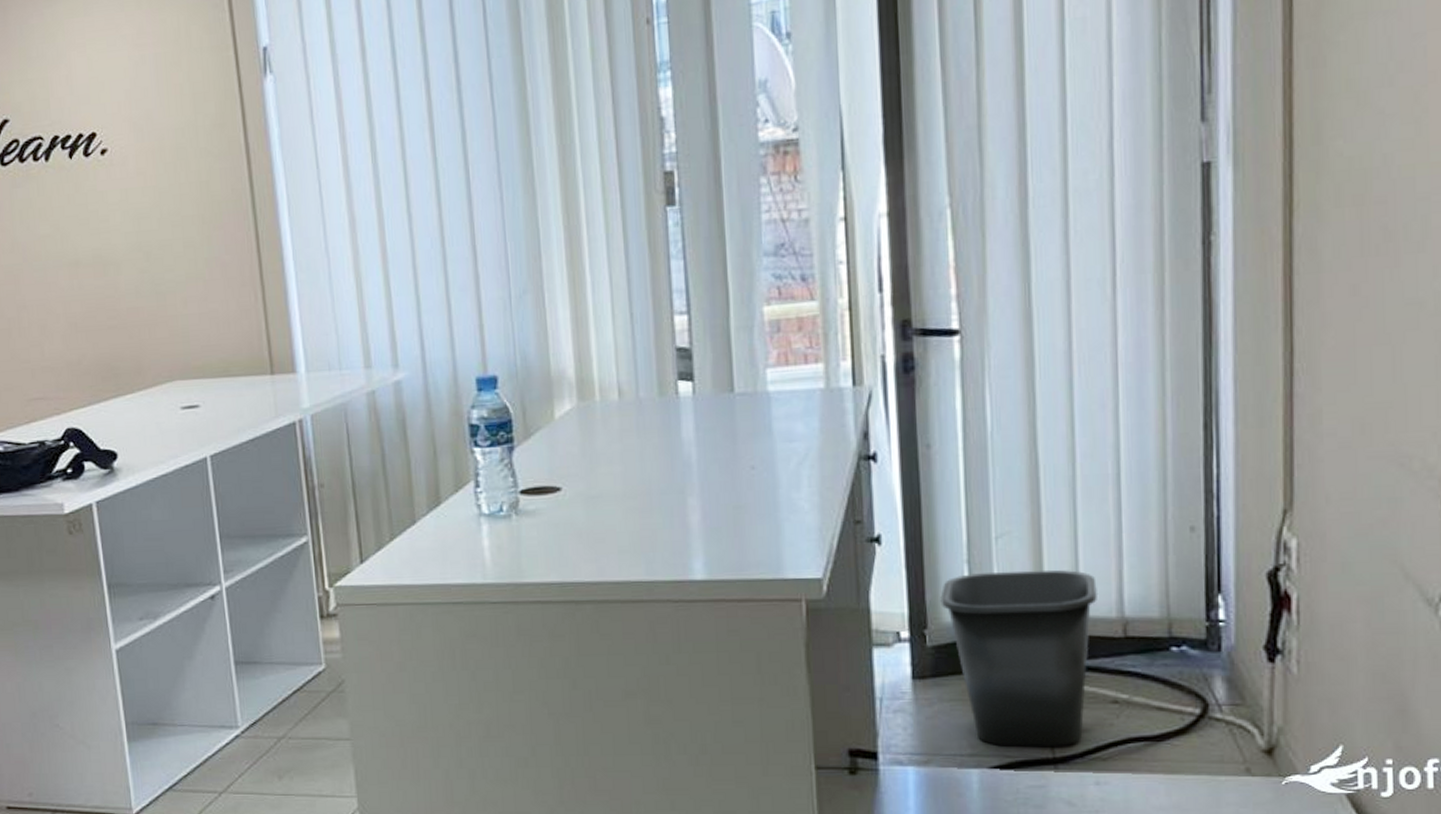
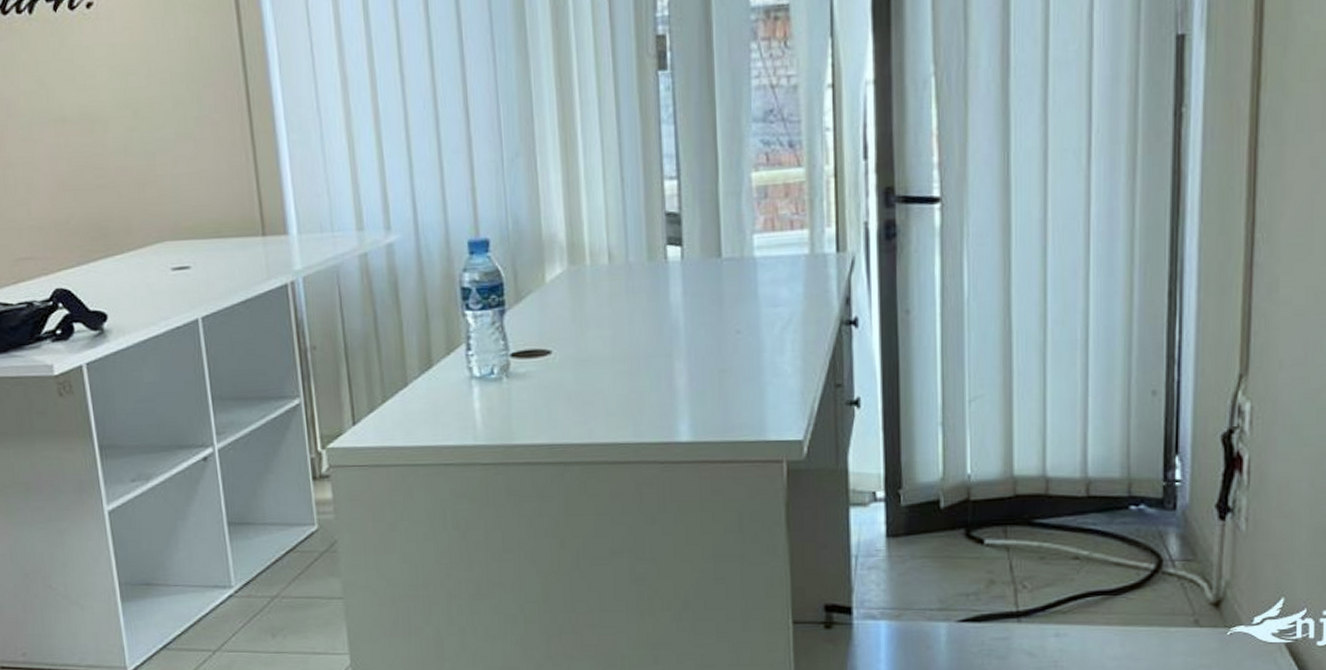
waste bin: present [940,569,1099,748] -> none [915,431,1064,602]

